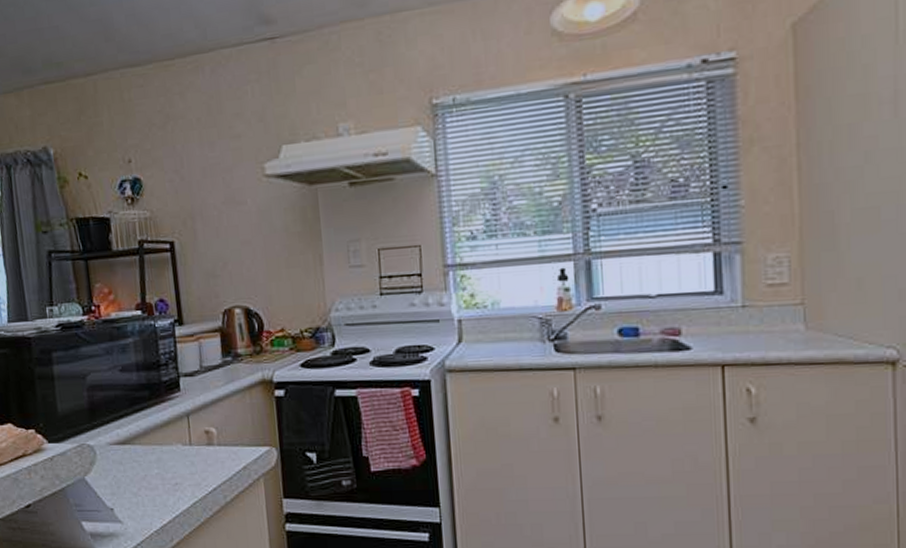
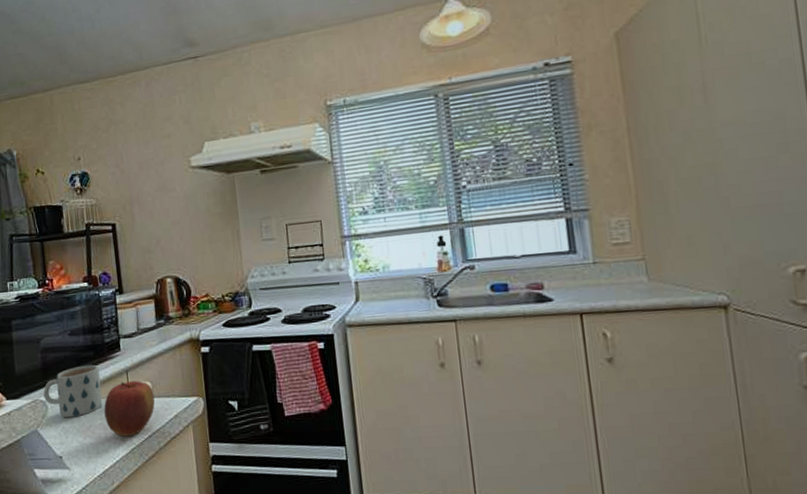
mug: none [90,406,159,466] -> present [43,364,102,418]
apple: none [161,426,221,489] -> present [104,381,155,437]

